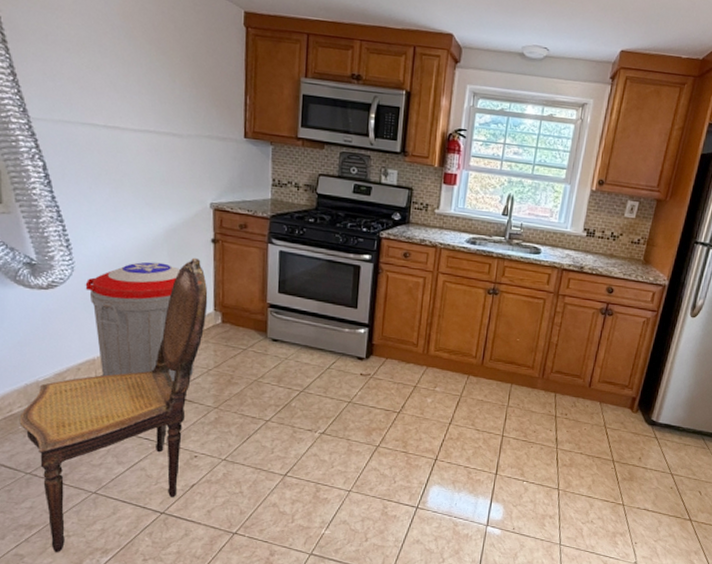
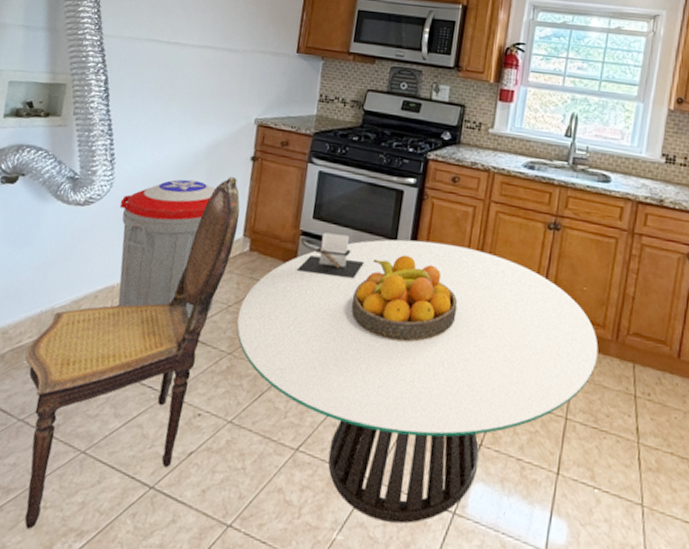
dining table: none [219,307,528,518] -> present [236,239,599,524]
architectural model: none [268,304,330,341] -> present [296,232,364,278]
fruit bowl: none [321,320,413,389] -> present [350,255,458,342]

